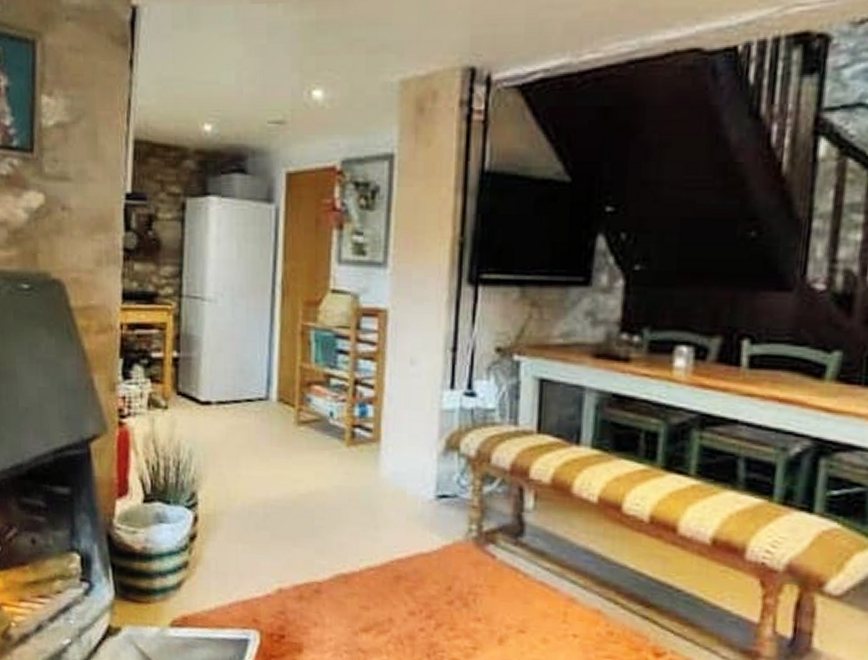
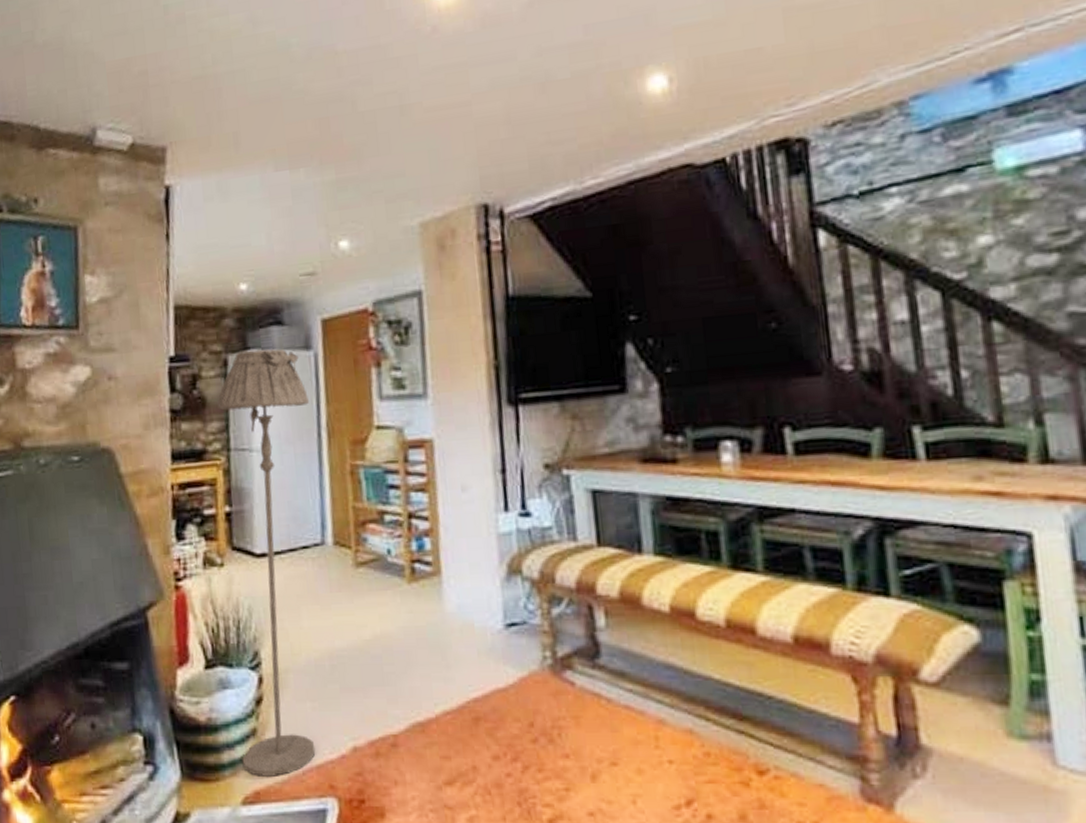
floor lamp: none [172,196,265,606] -> present [217,349,316,776]

